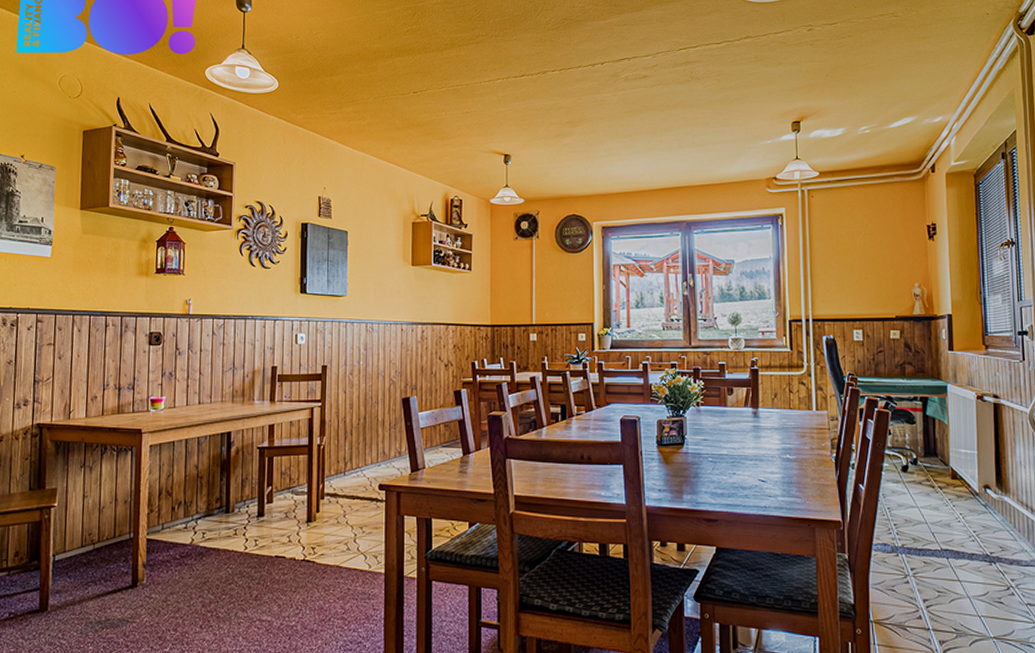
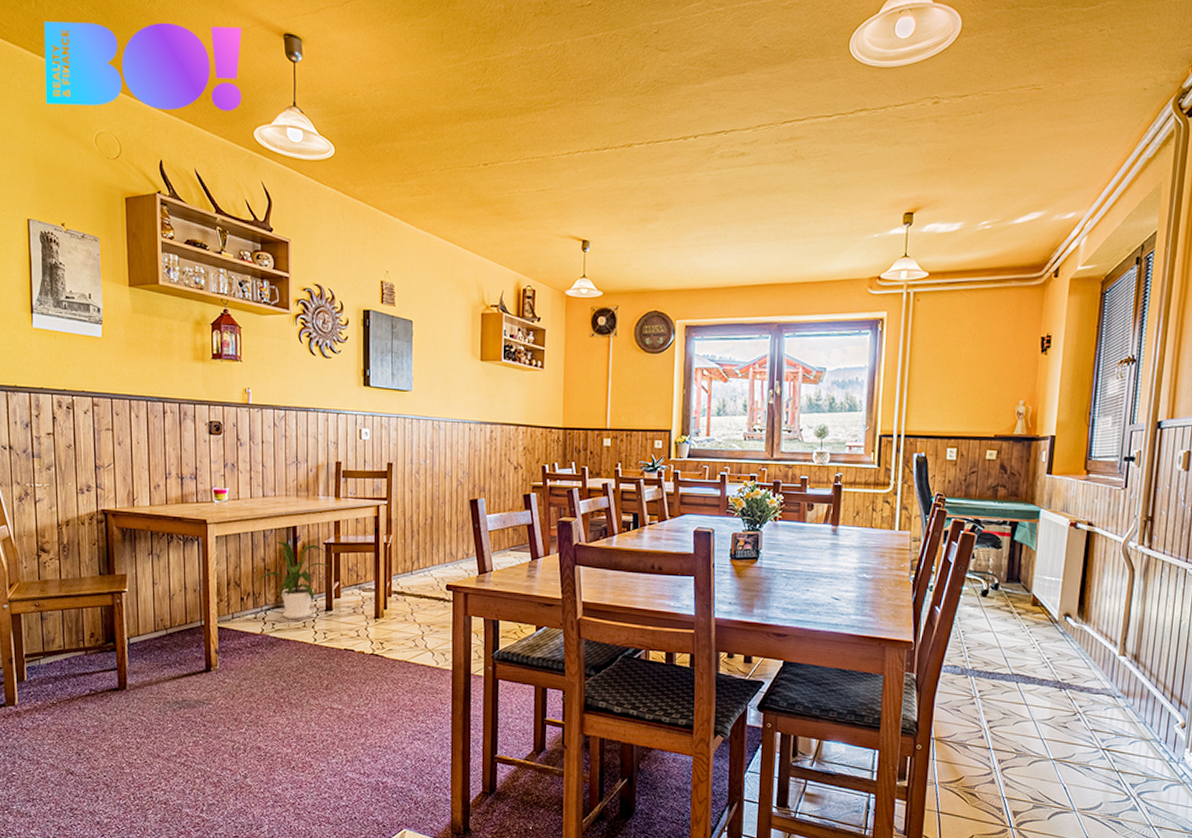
house plant: none [184,448,263,527] -> present [252,541,330,619]

